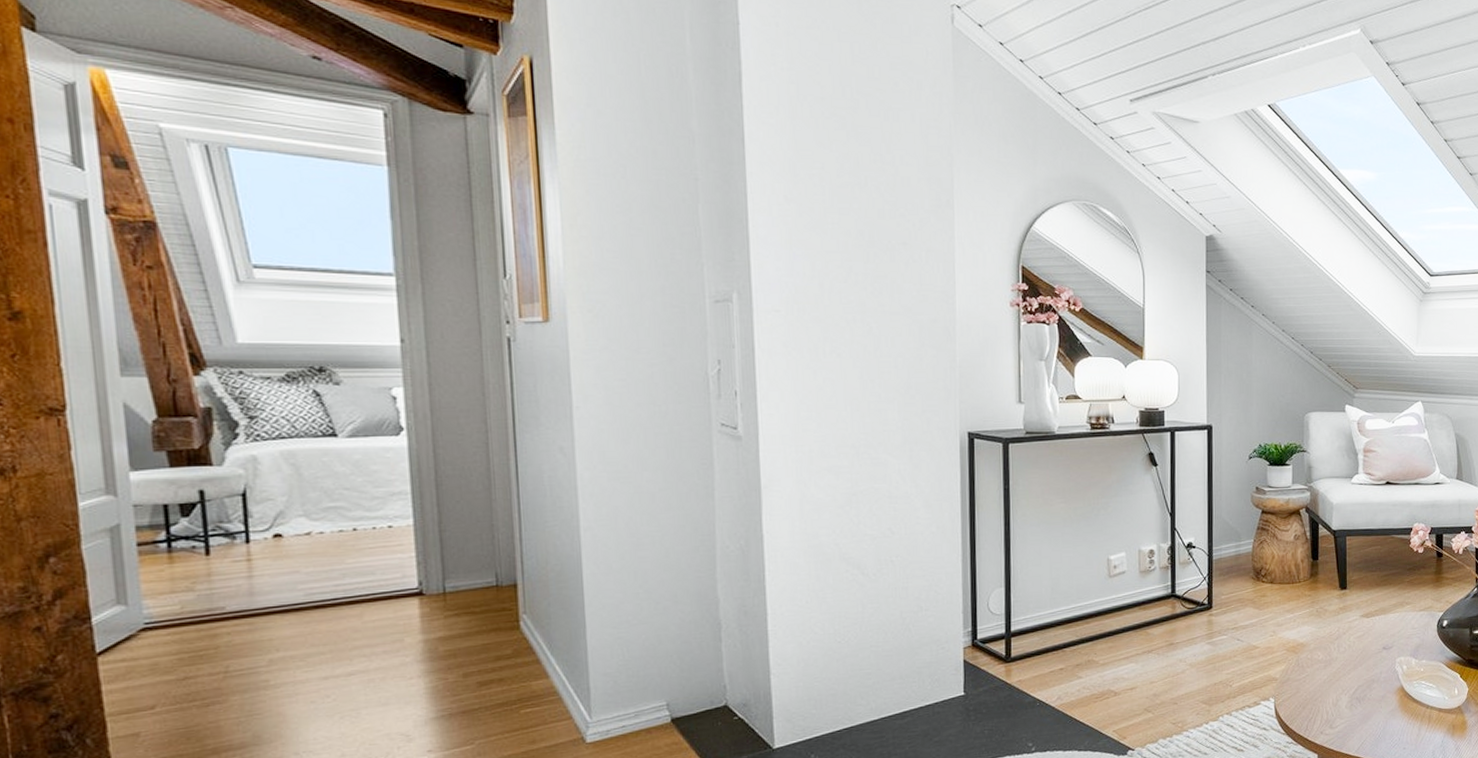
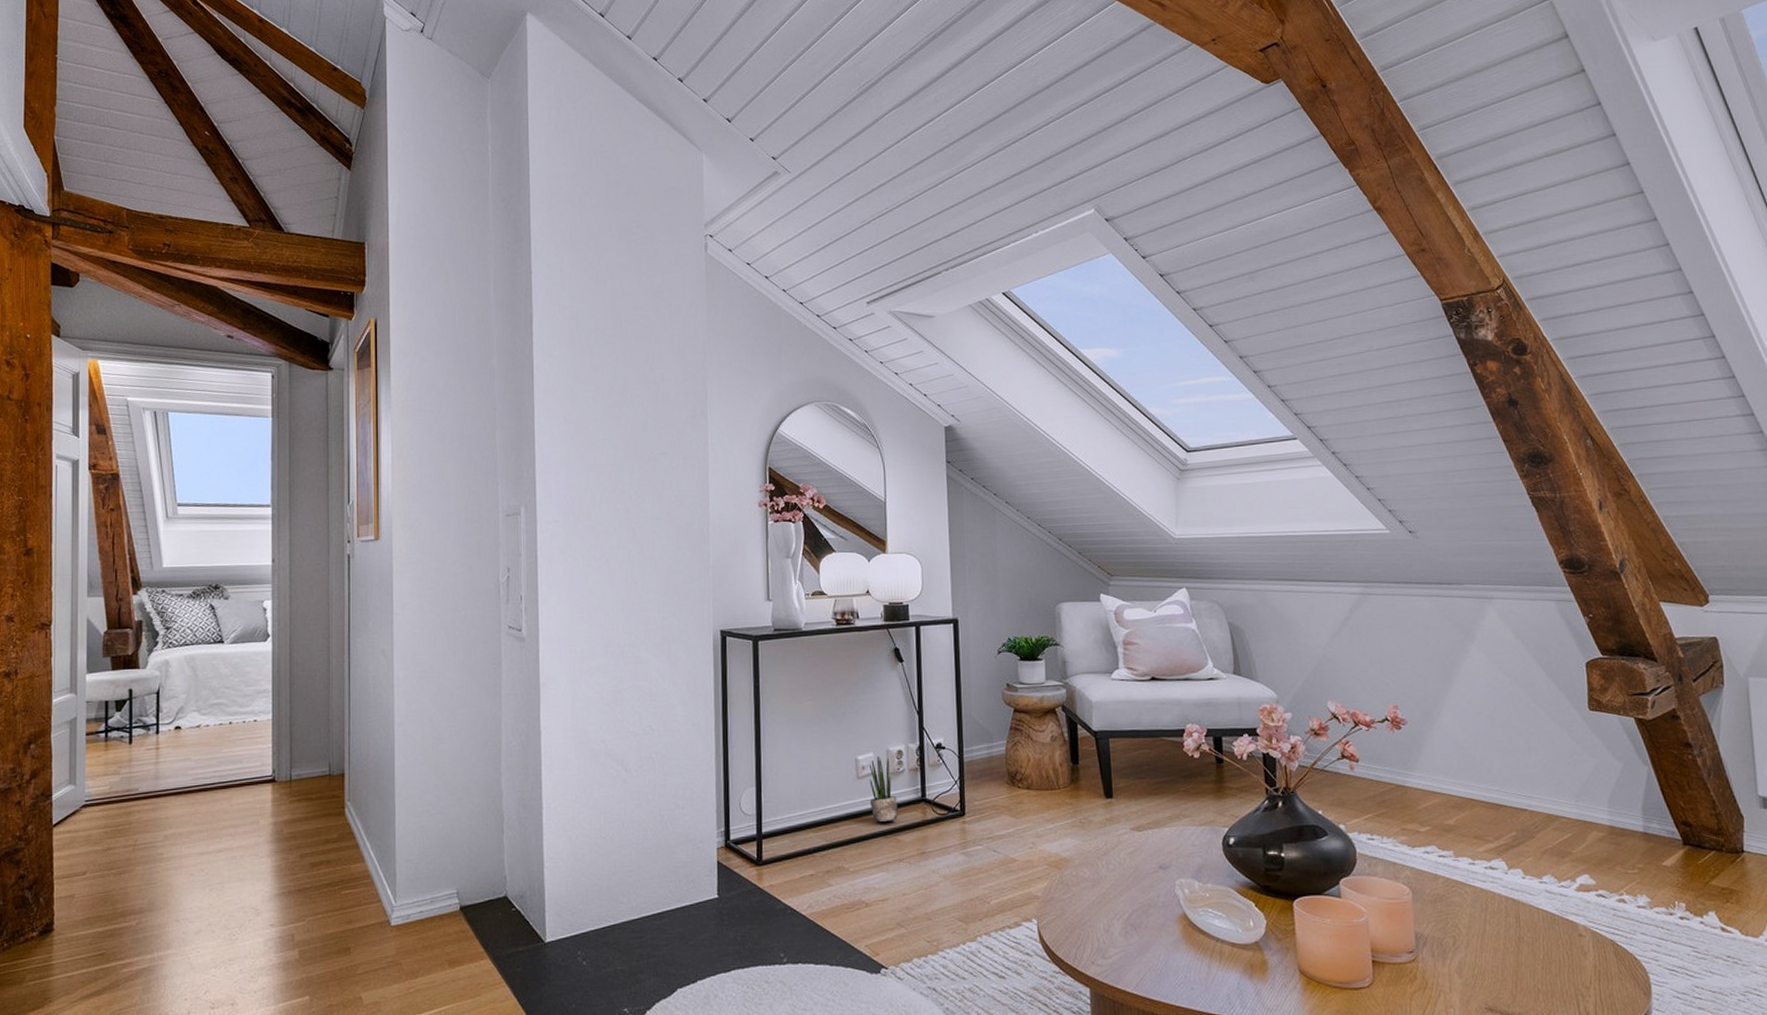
potted plant: none [1120,556,1148,617] -> present [869,756,898,822]

